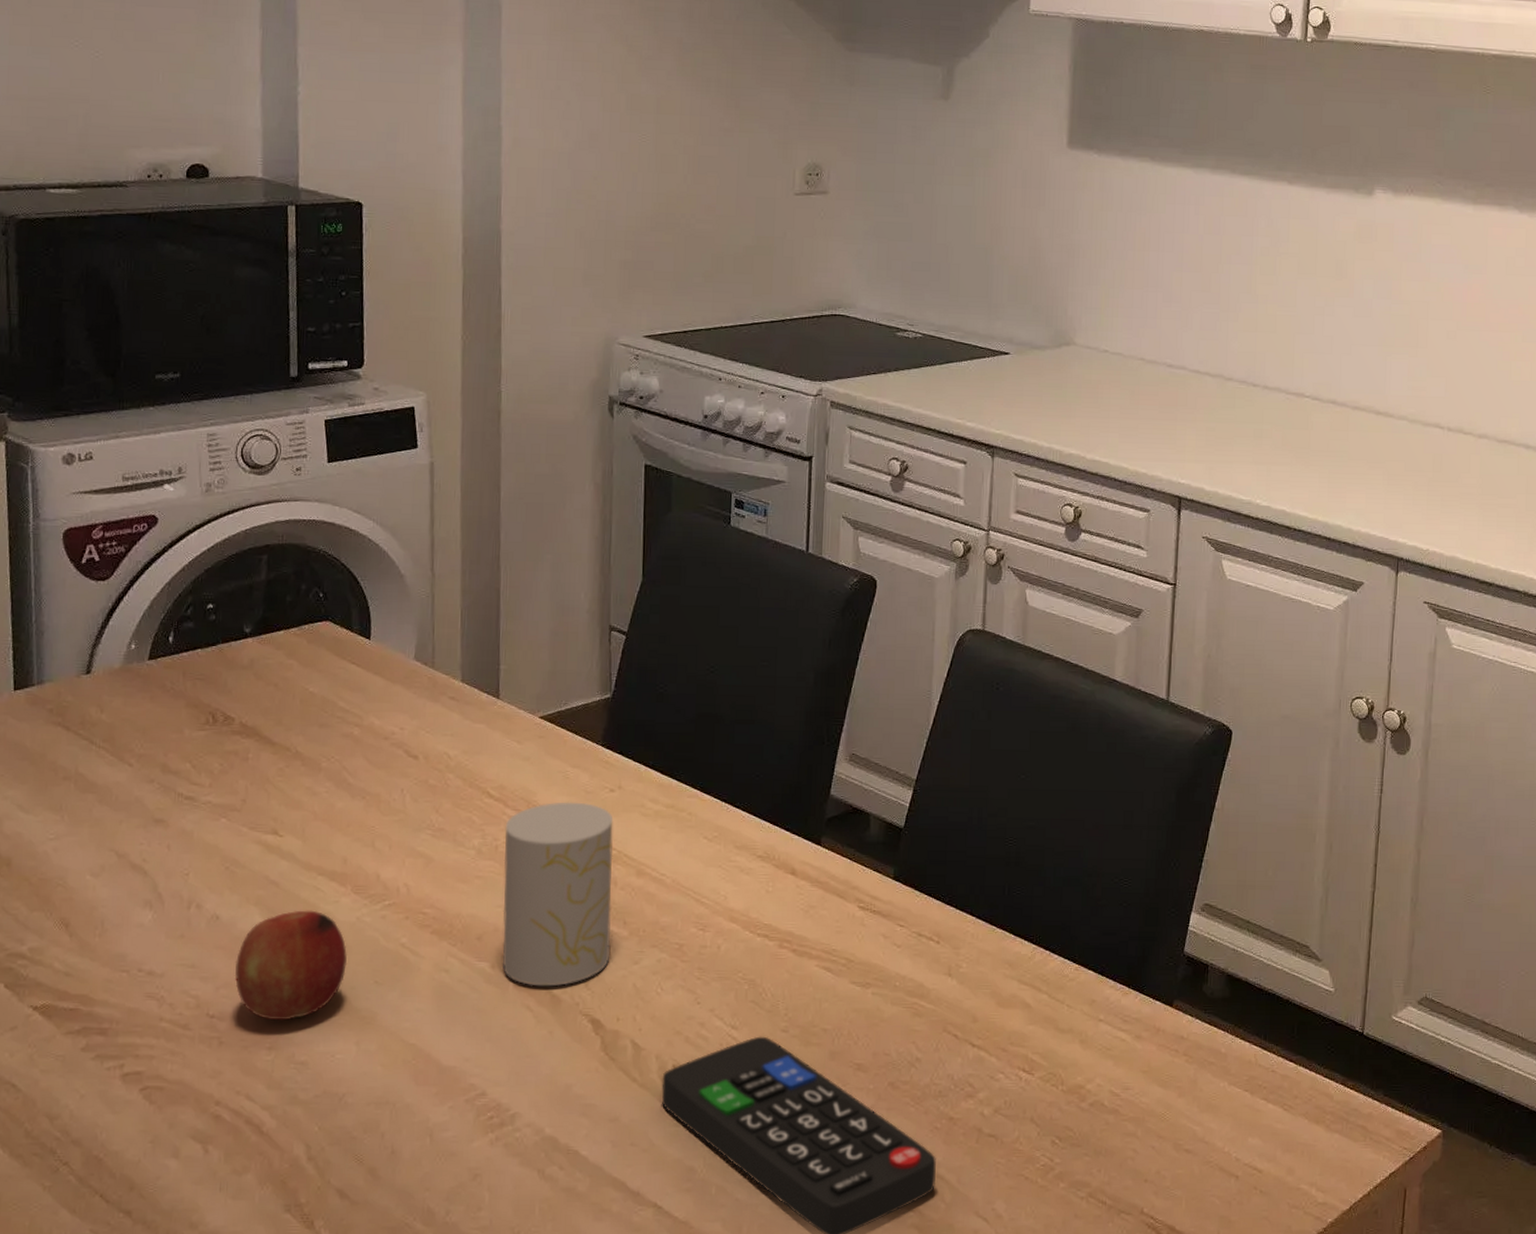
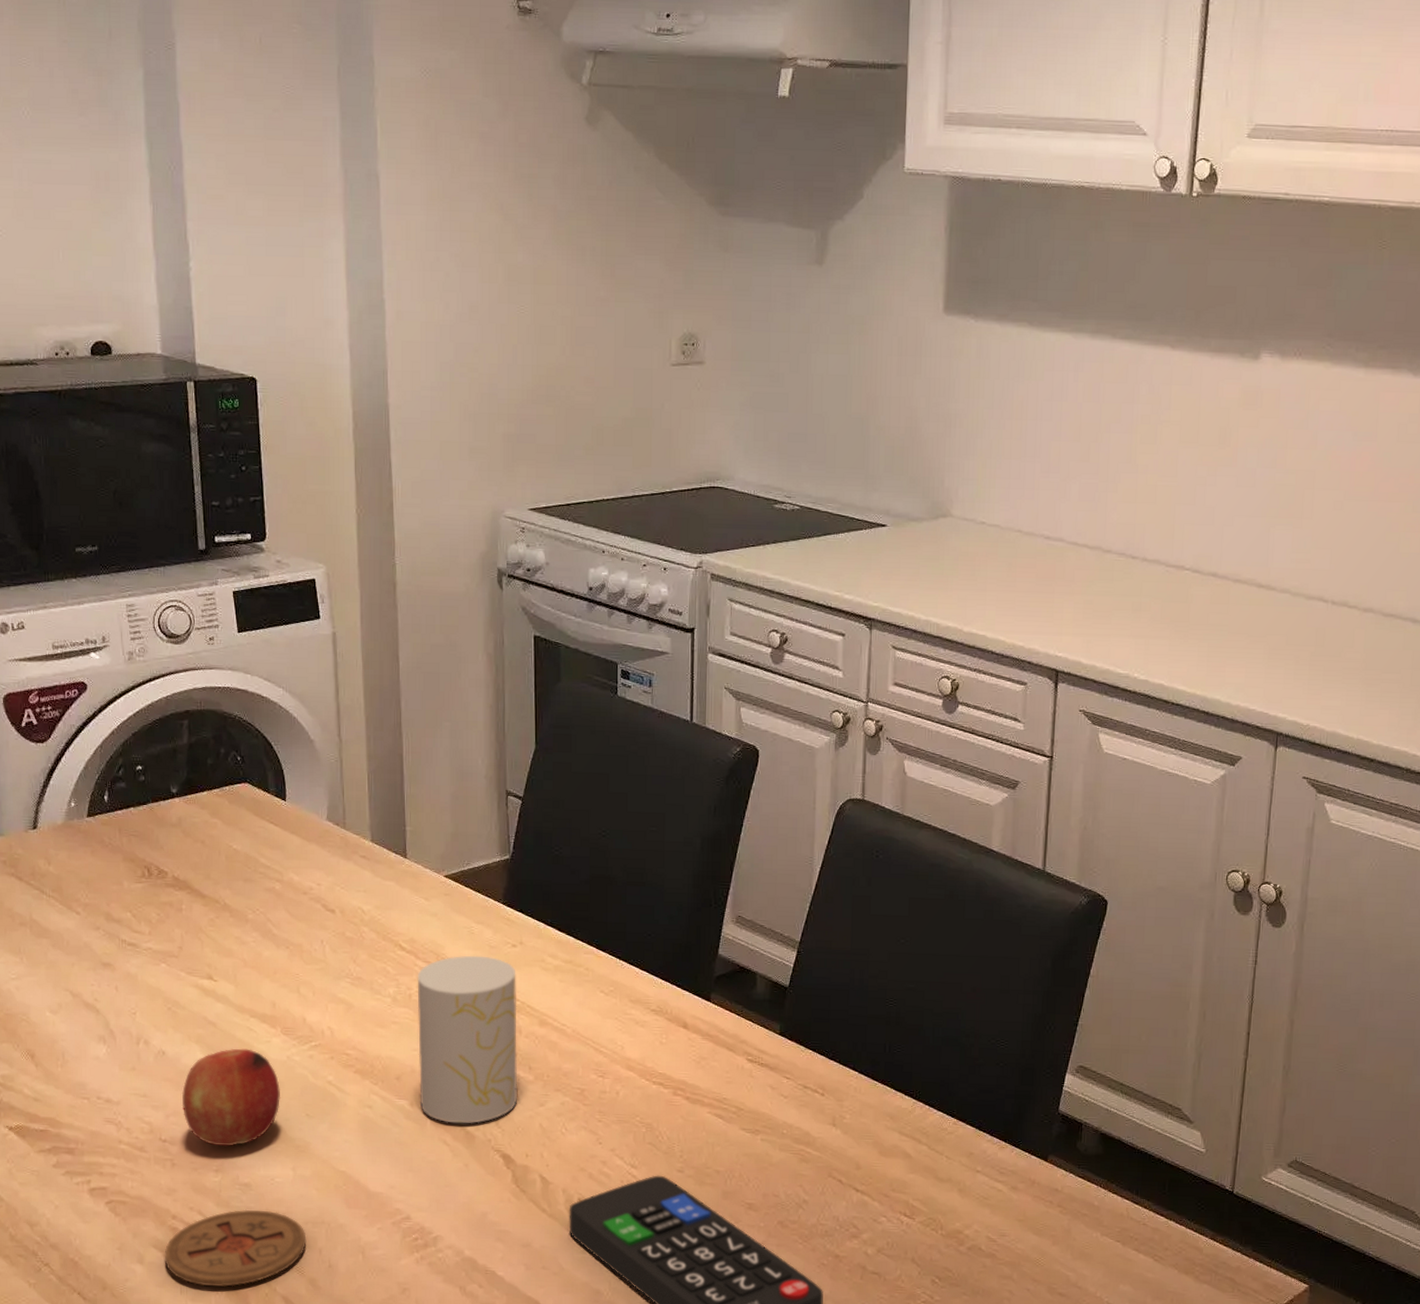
coaster: none [203,1091,368,1181] -> present [164,1209,307,1287]

